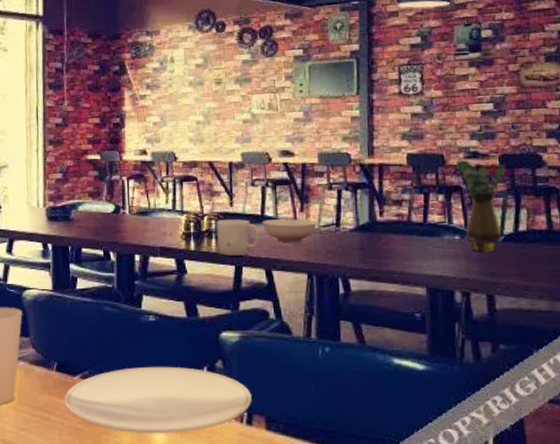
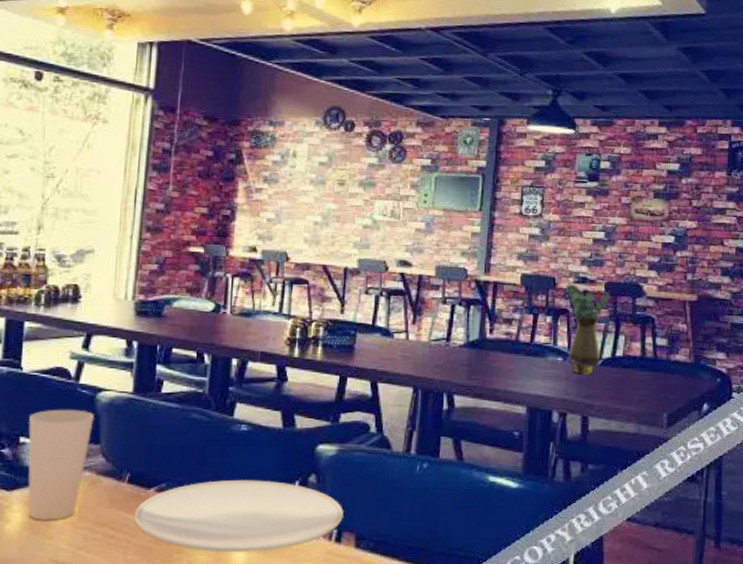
mug: present [215,219,260,257] -> none [323,327,369,366]
bowl: present [263,219,318,243] -> none [373,330,428,355]

